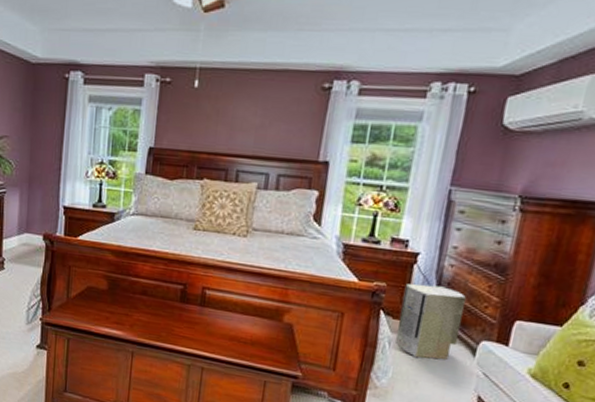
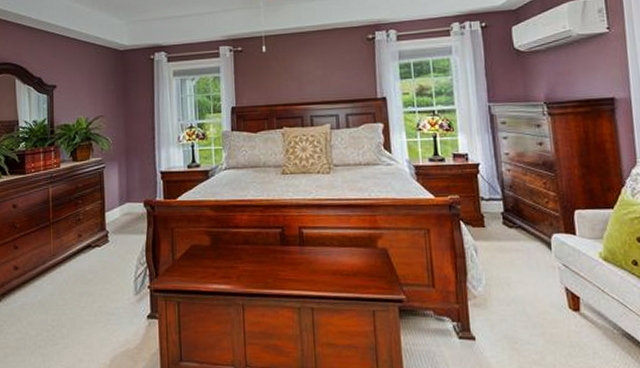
air purifier: present [395,284,466,360] -> none [475,190,532,261]

